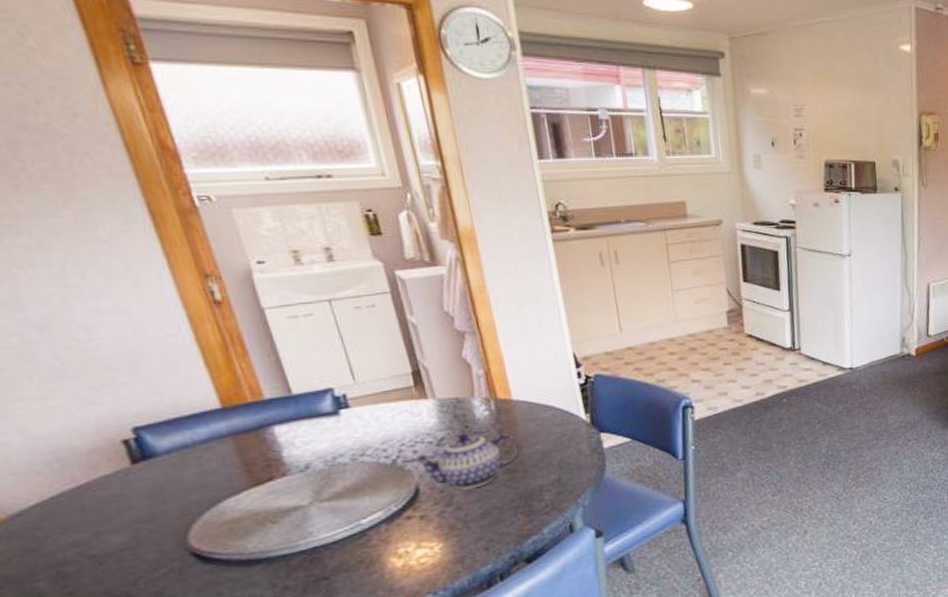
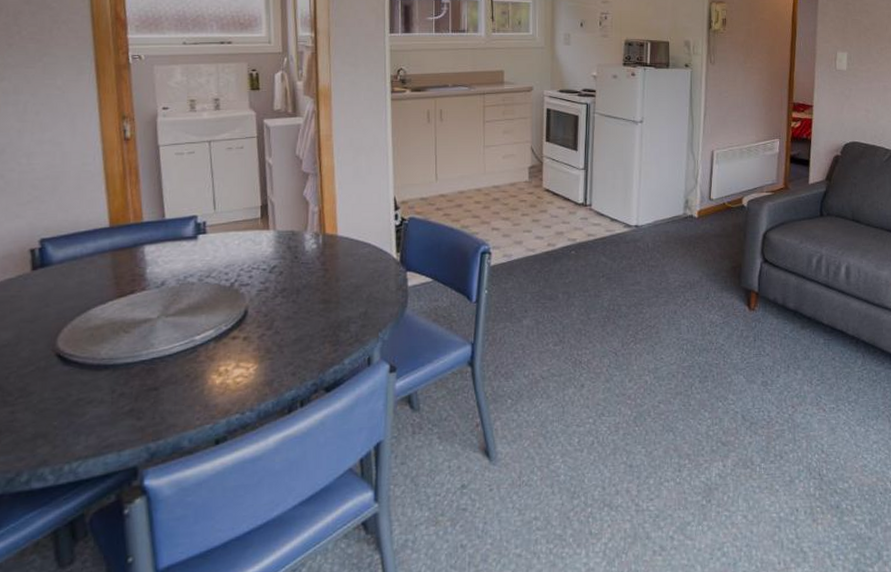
teapot: present [412,433,520,490] -> none [247,263,337,316]

